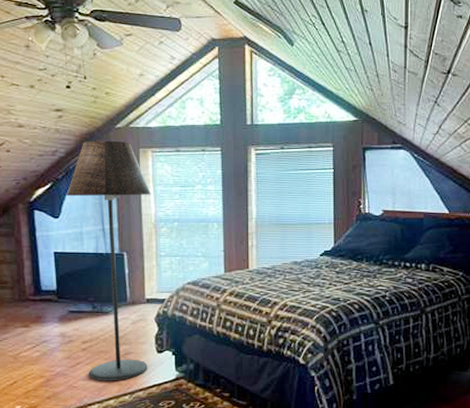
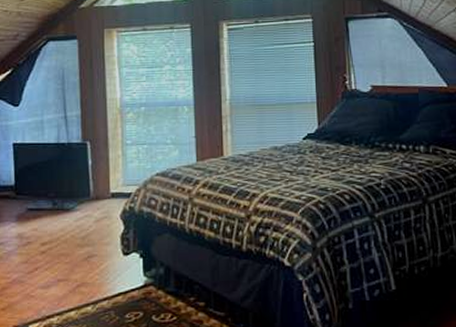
floor lamp: present [66,140,151,381] -> none [27,21,116,289]

